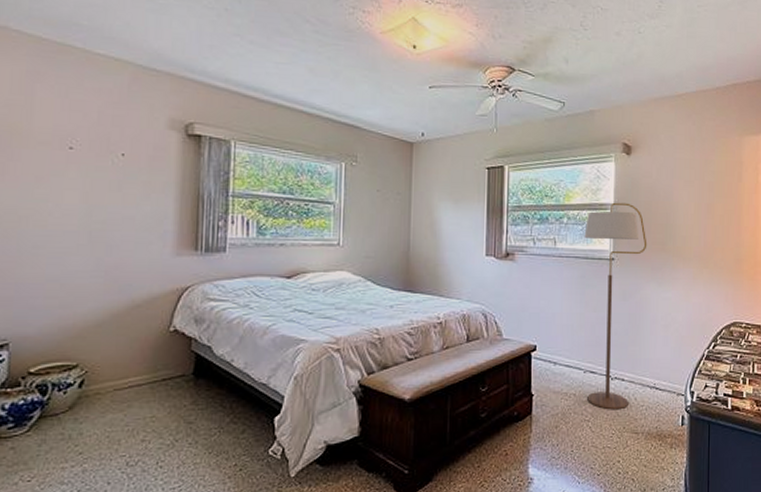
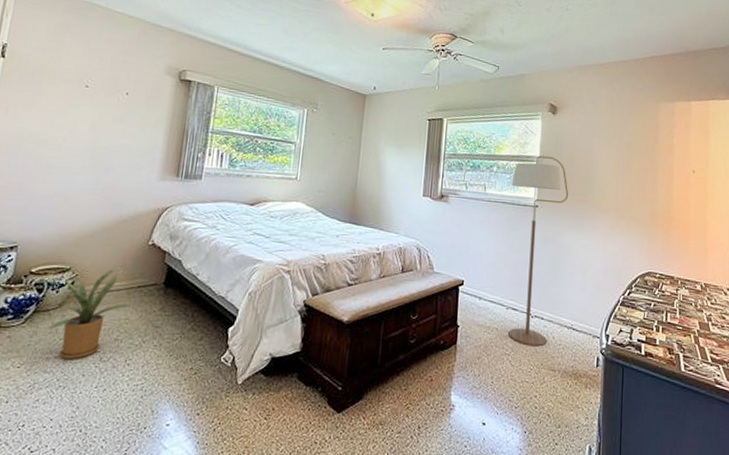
house plant: none [36,356,156,468] -> present [34,264,130,360]

